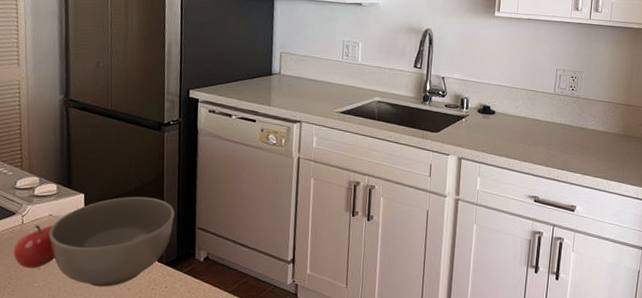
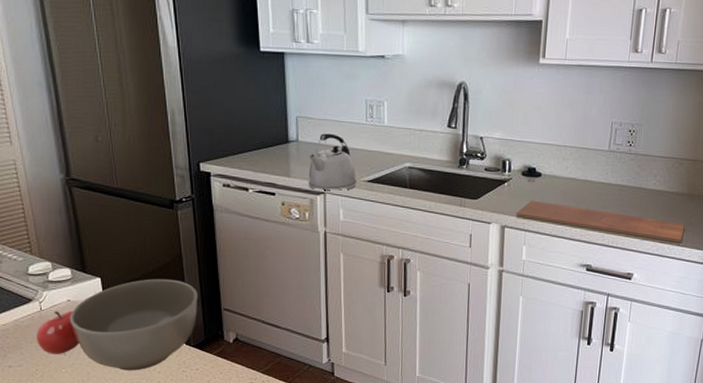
kettle: none [286,68,331,120] -> present [308,133,356,191]
chopping board: none [471,135,622,182] -> present [515,200,686,246]

